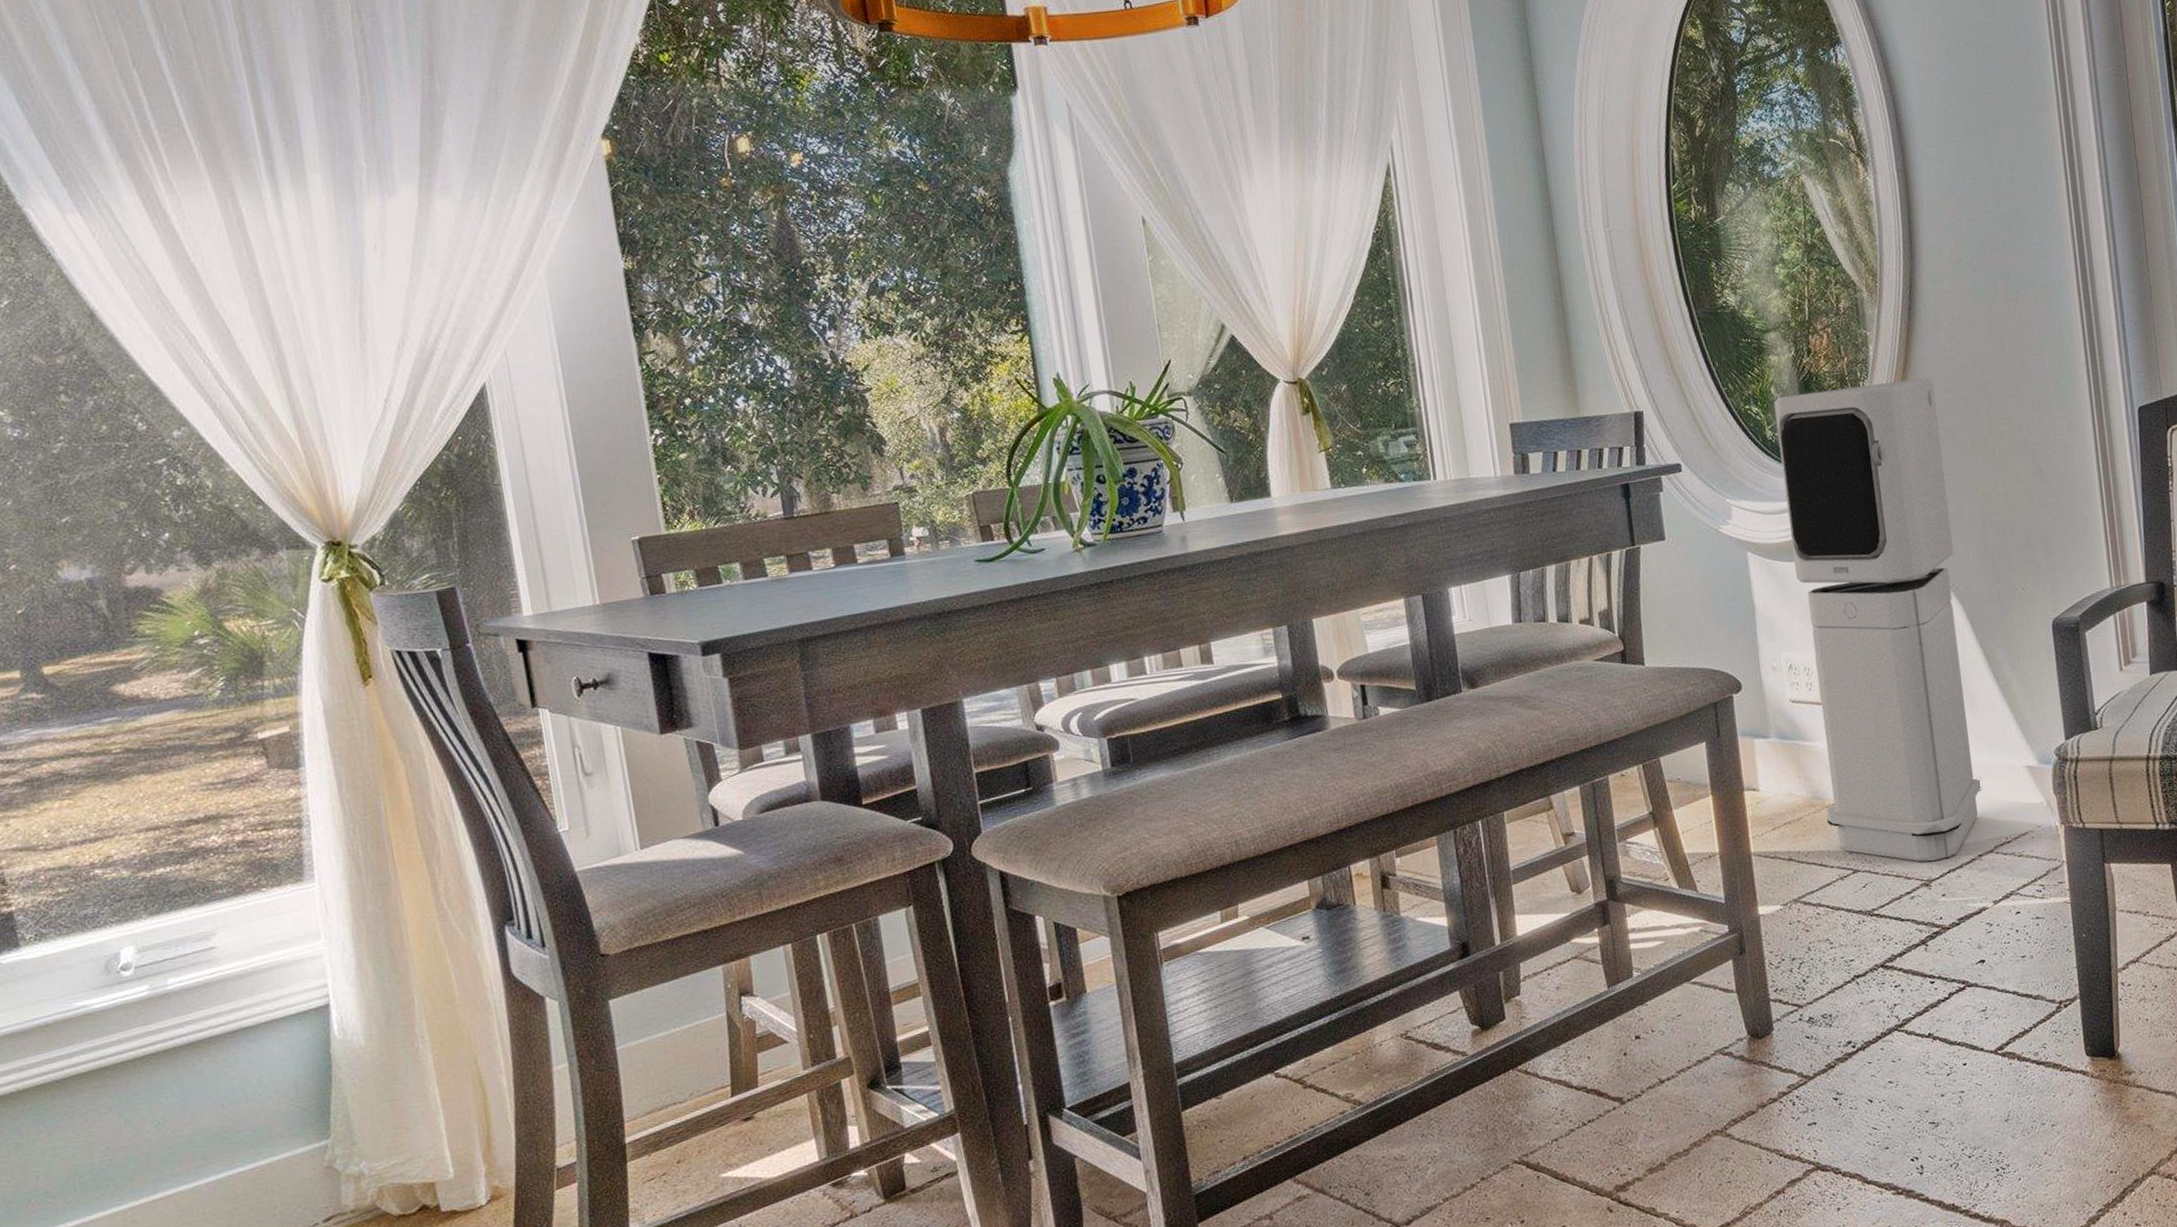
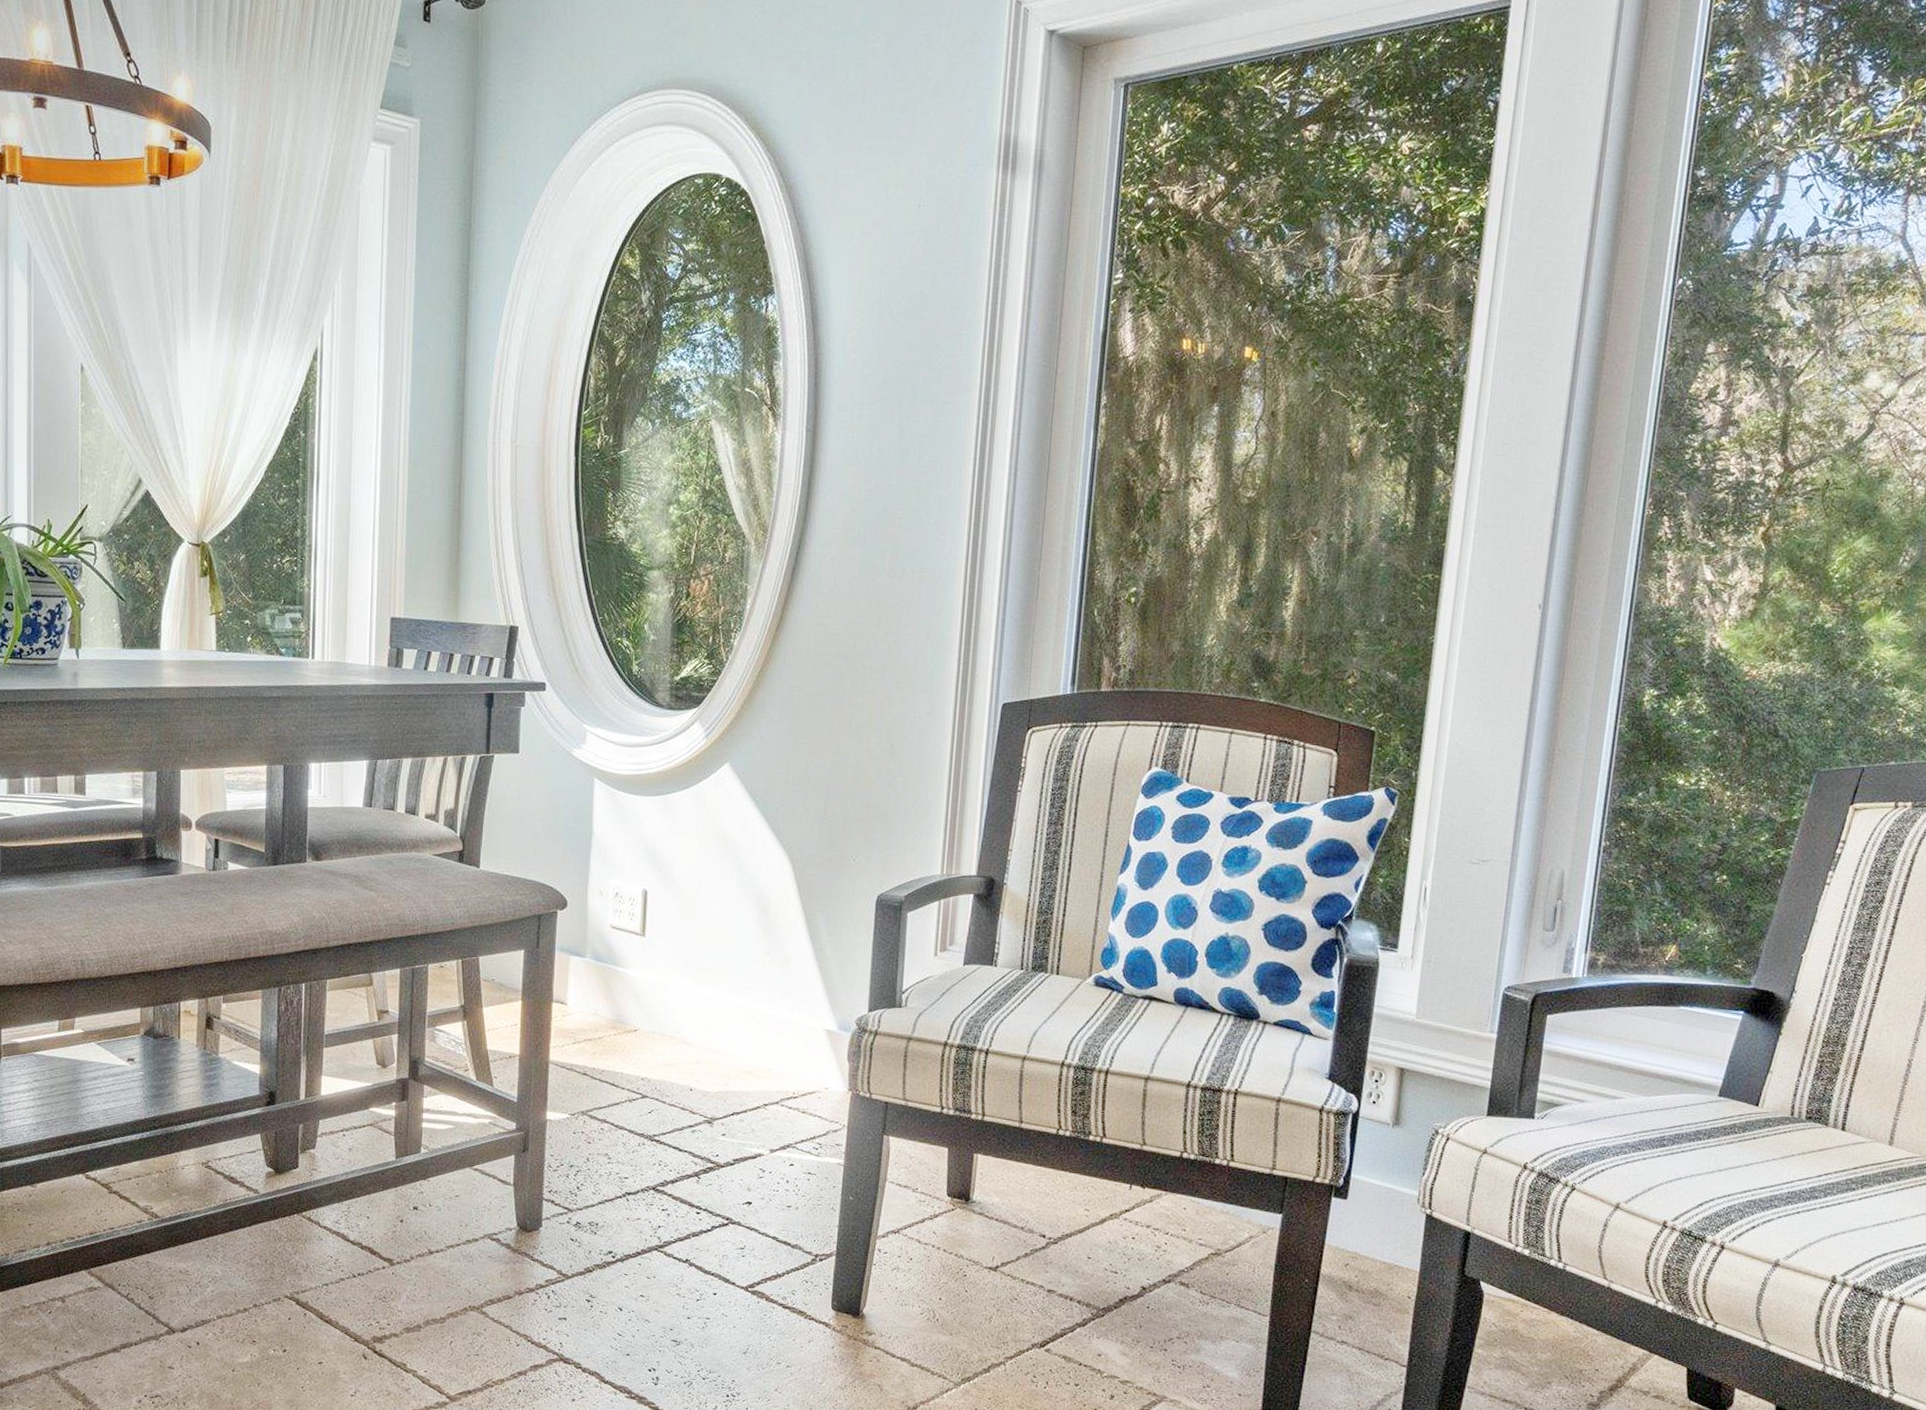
air purifier: present [1774,378,1982,862] -> none [625,634,803,1102]

